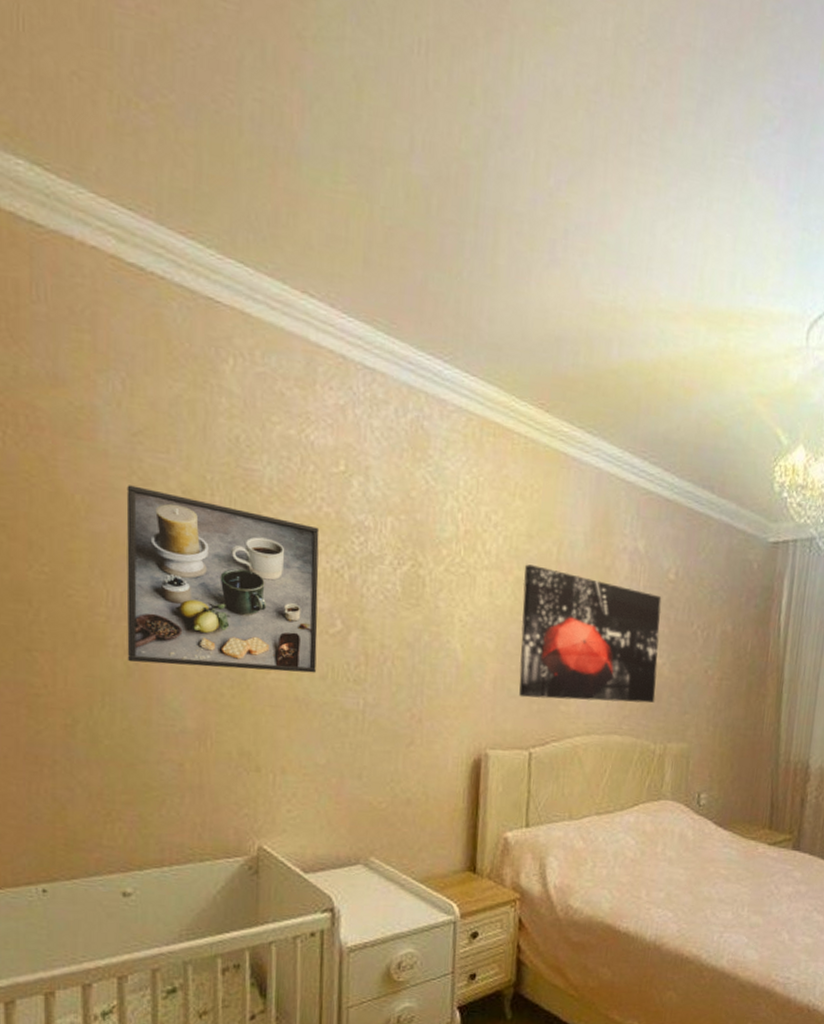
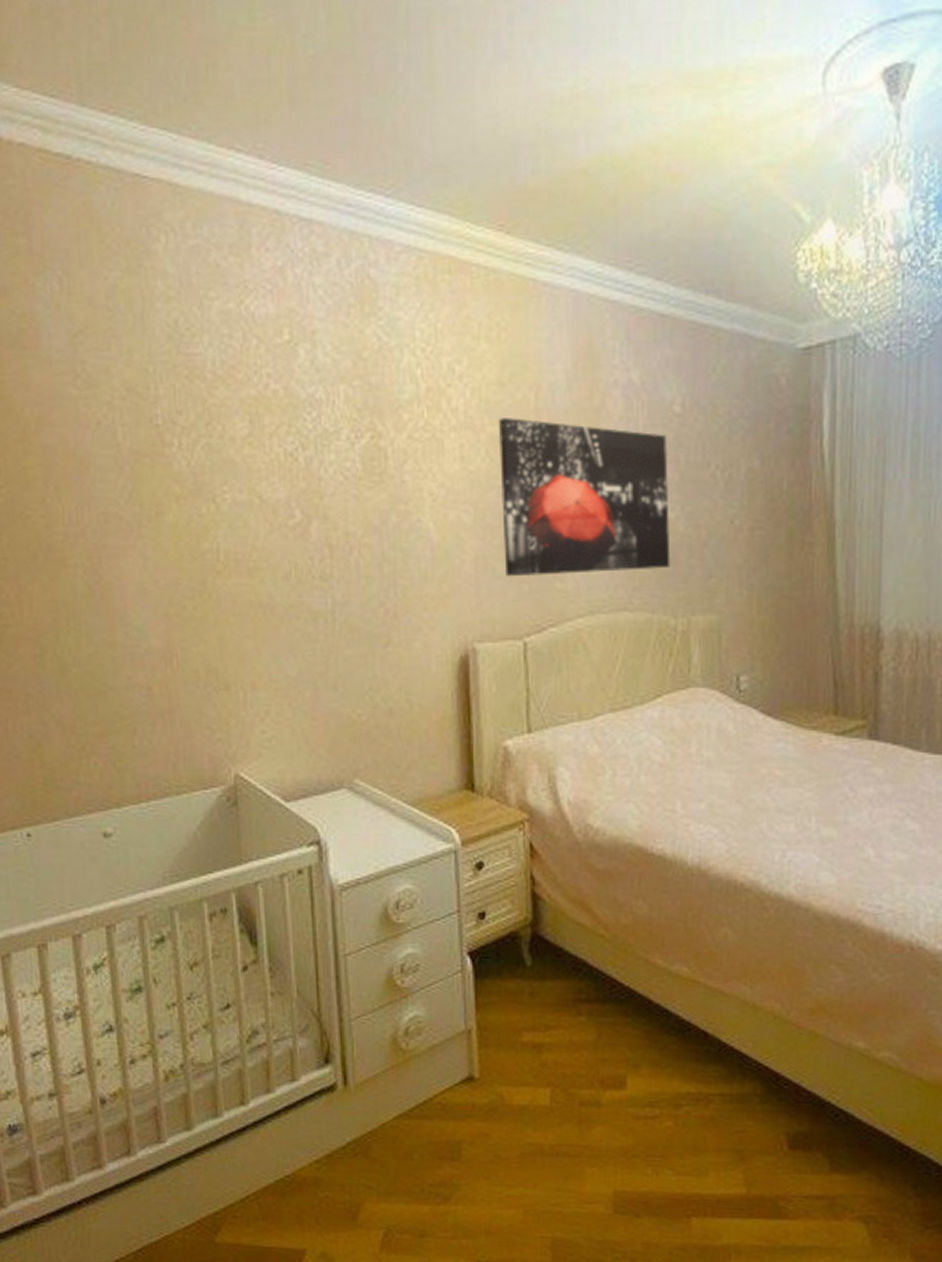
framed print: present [126,485,320,673] -> none [72,390,278,581]

